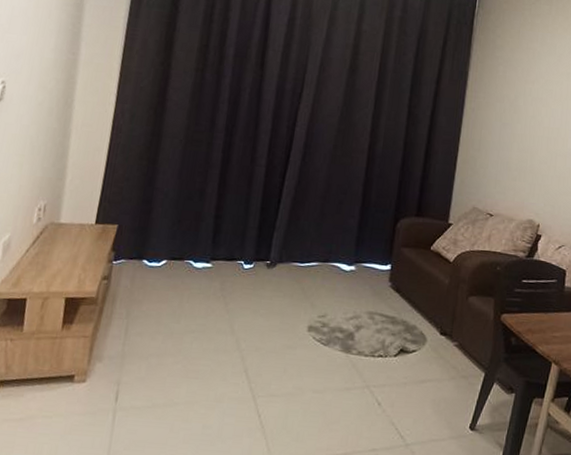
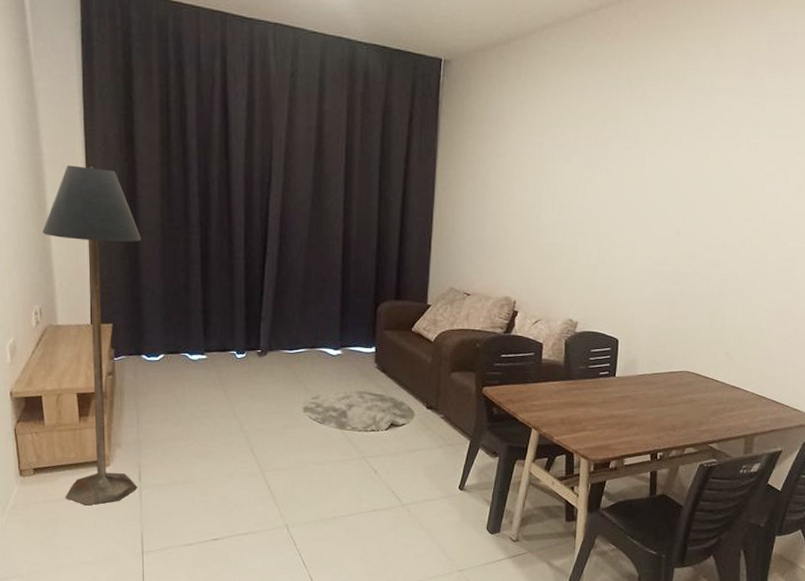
floor lamp: none [28,65,164,428] -> present [42,165,141,506]

